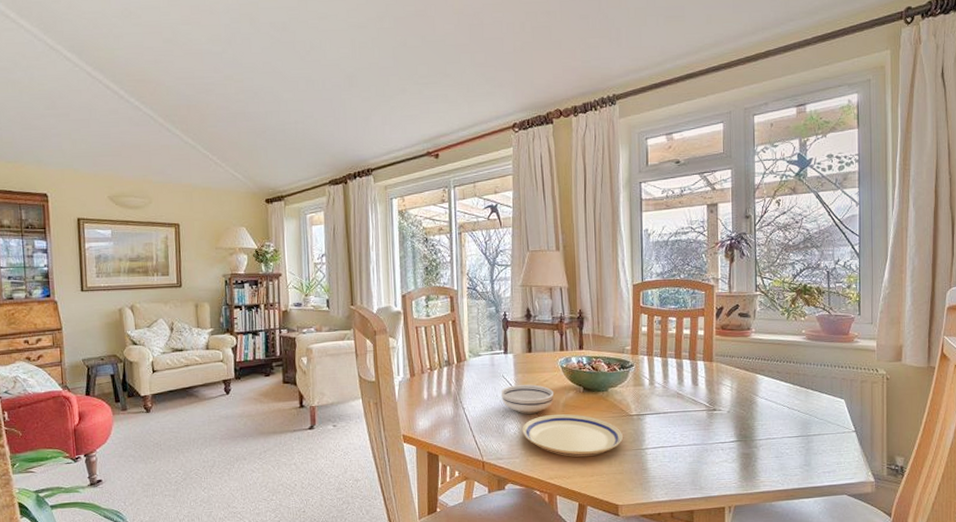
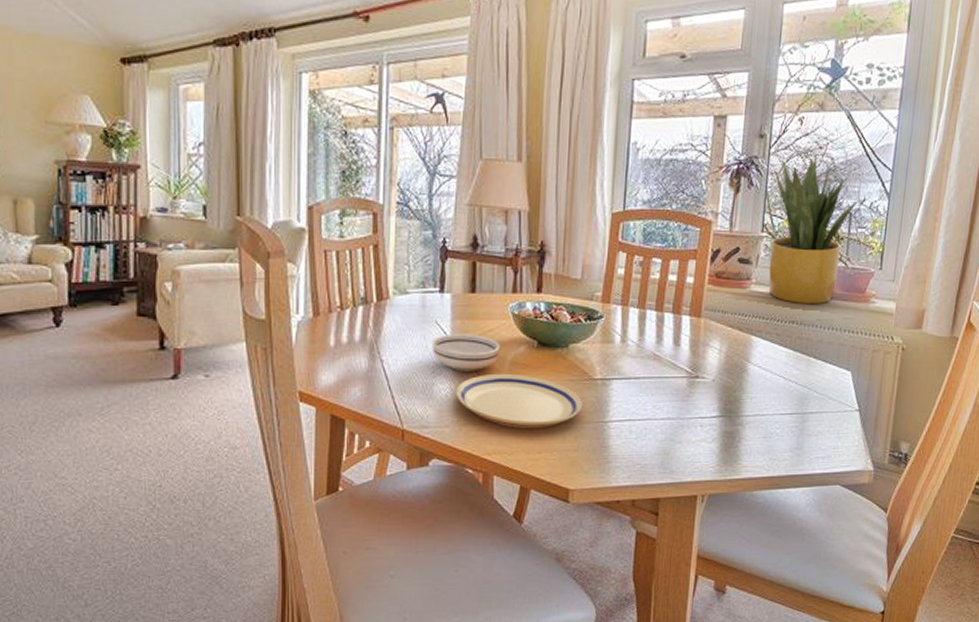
planter: none [759,228,834,347] -> present [768,154,860,305]

